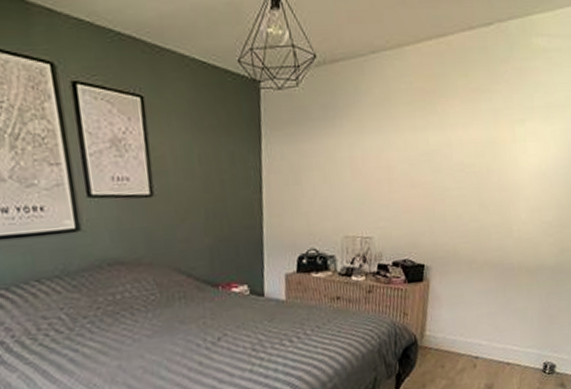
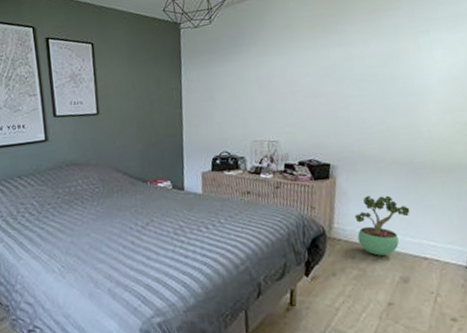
potted plant: none [446,299,497,363] -> present [354,195,410,256]

